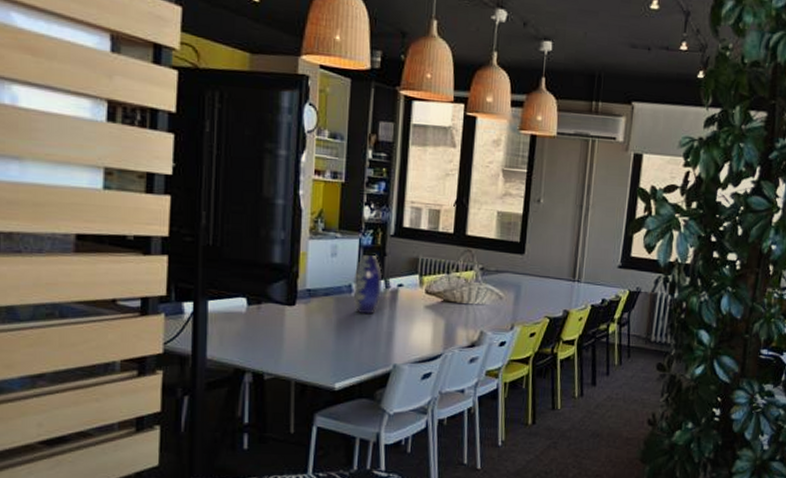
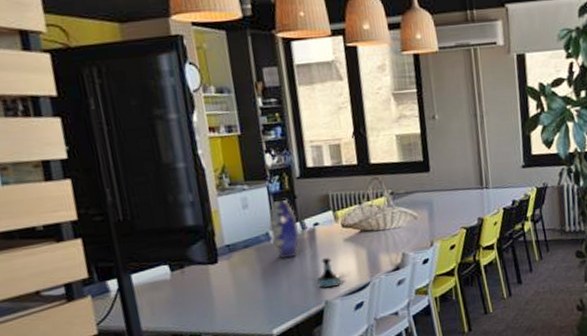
tequila bottle: none [389,320,414,352] -> present [317,257,342,289]

